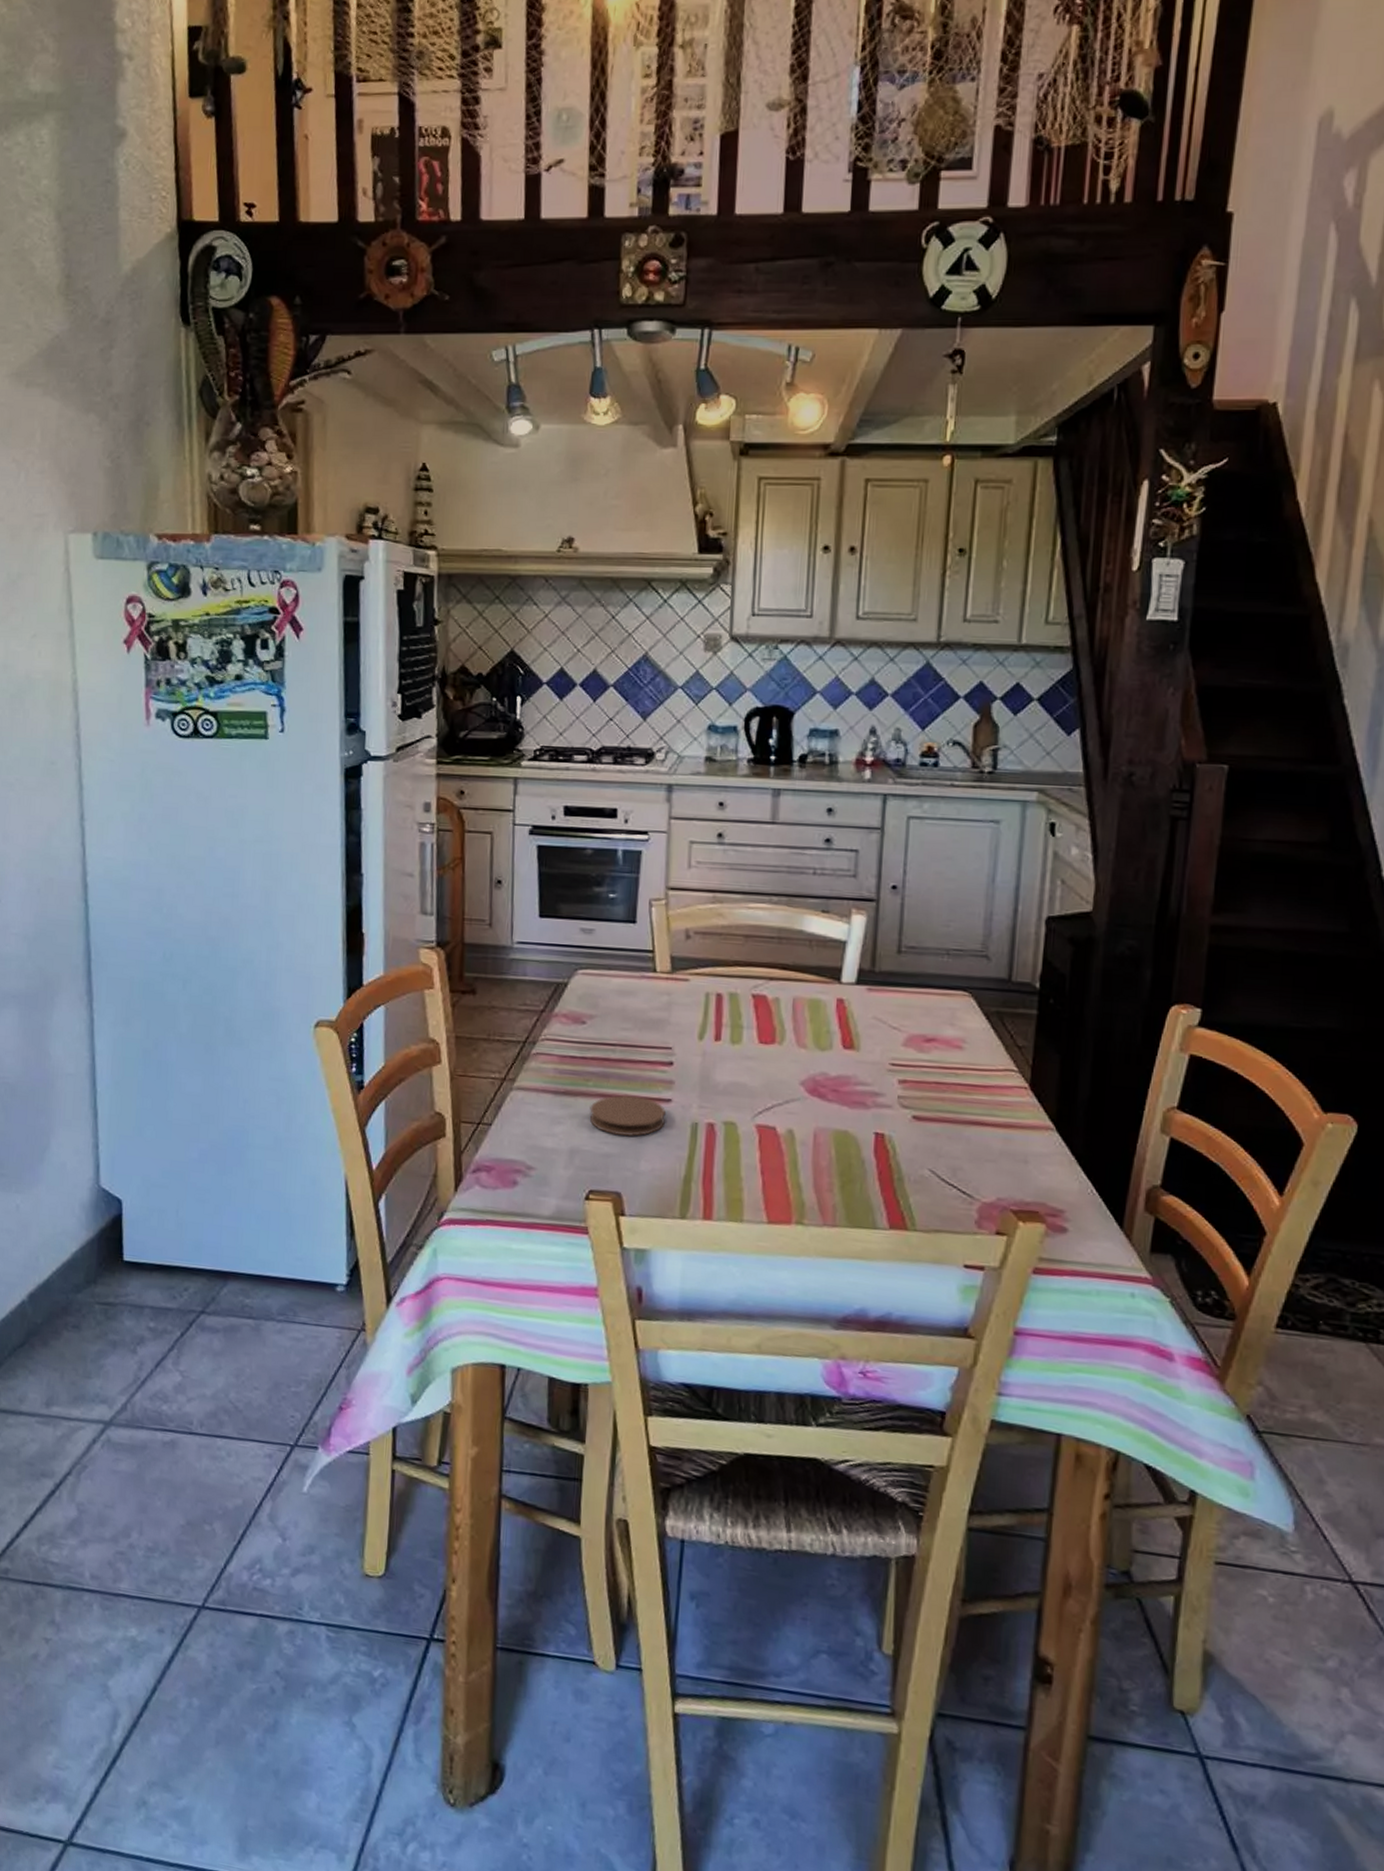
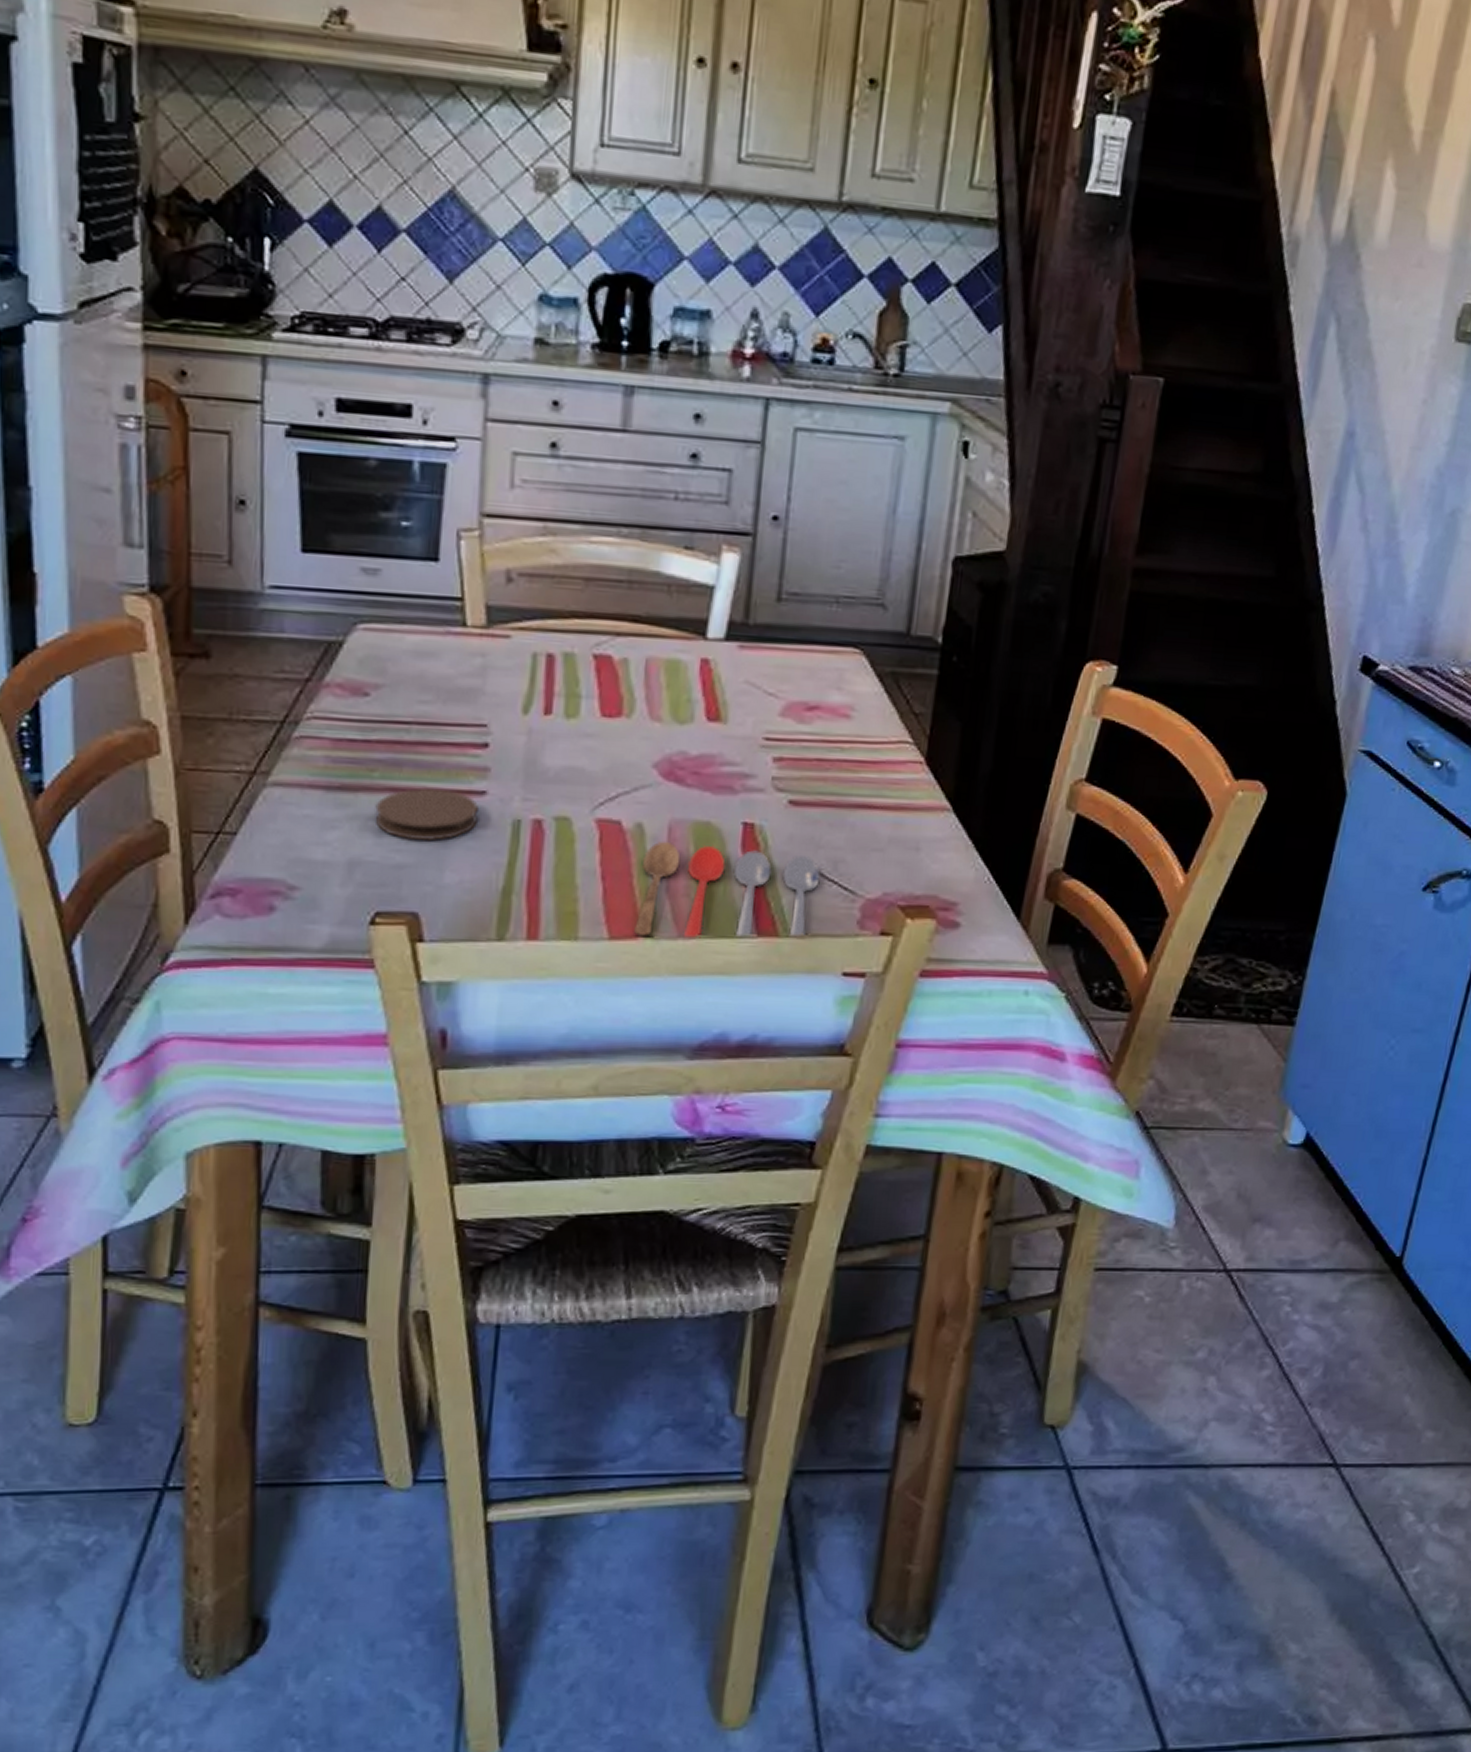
cooking utensil: none [788,1145,942,1231] -> present [634,841,820,939]

